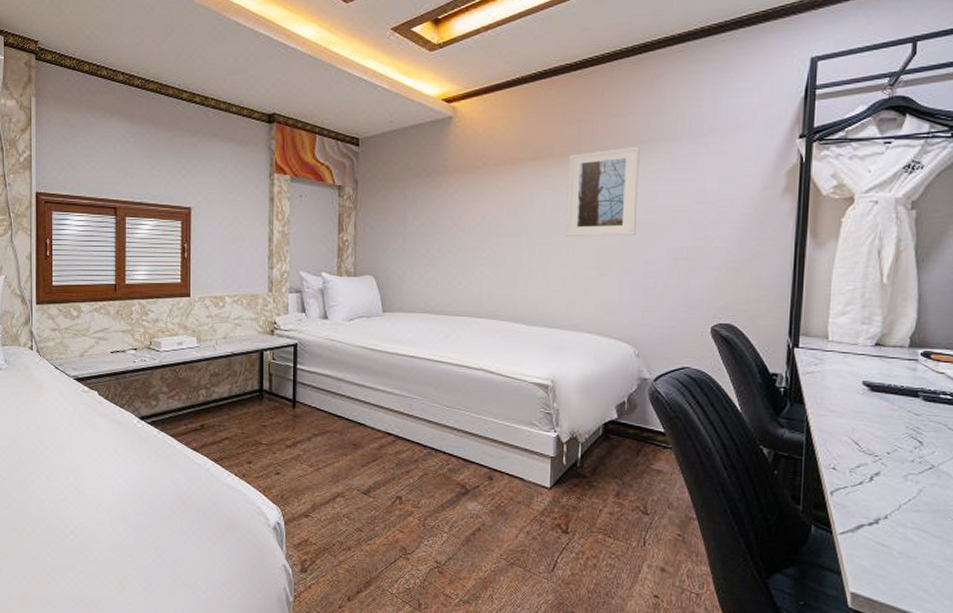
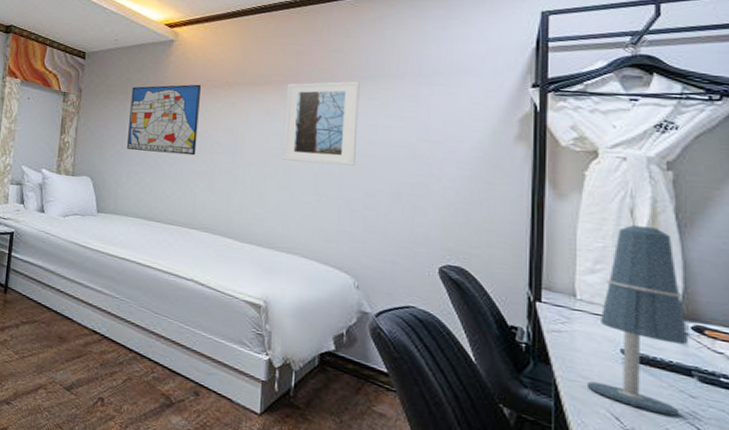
wall art: none [410,164,482,241] -> present [127,84,201,156]
desk lamp: none [834,266,918,434] -> present [588,225,689,417]

